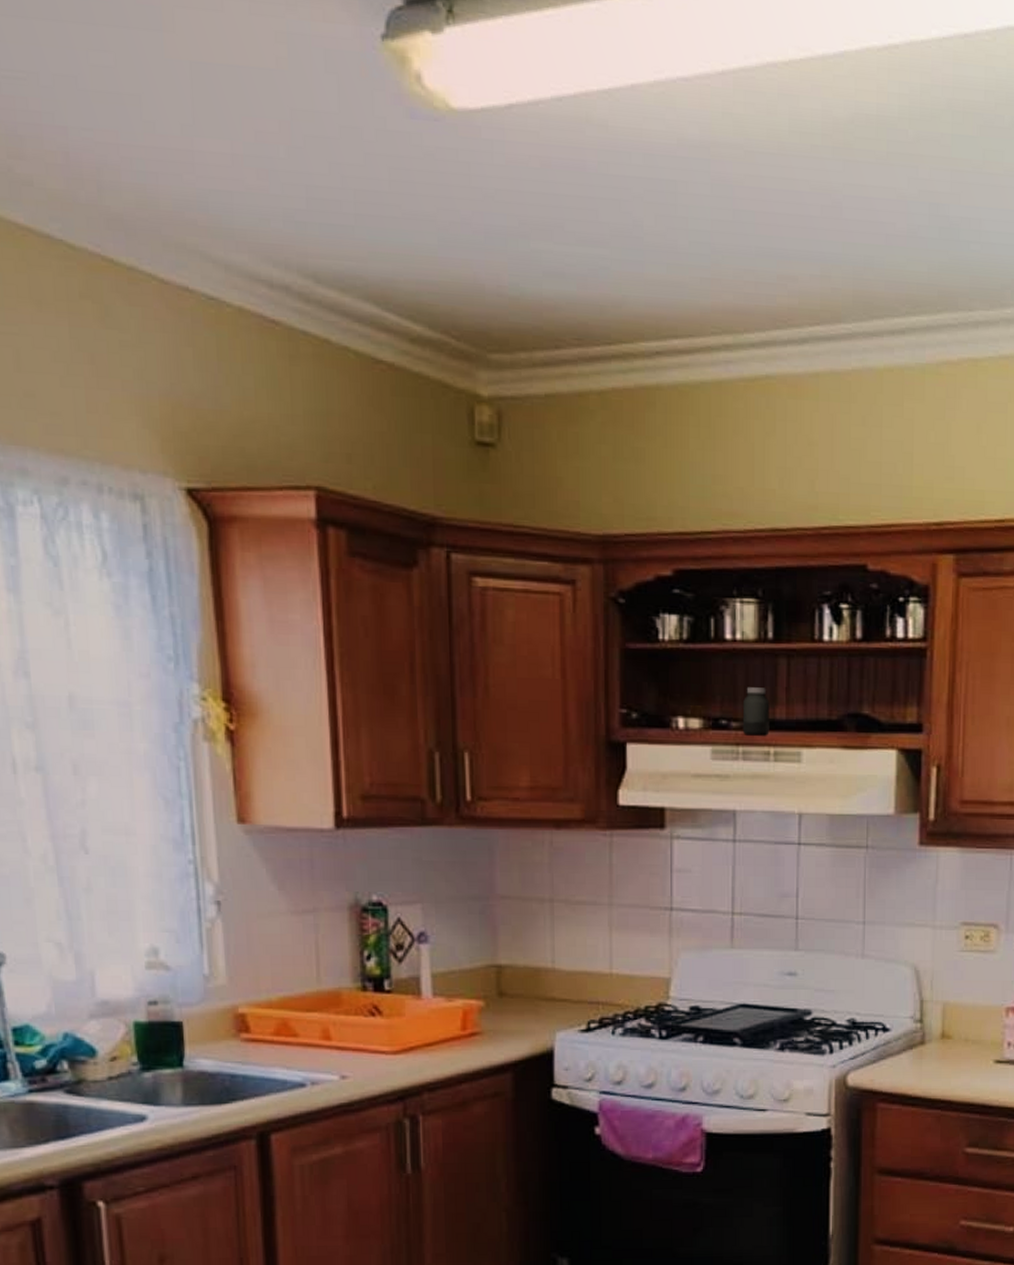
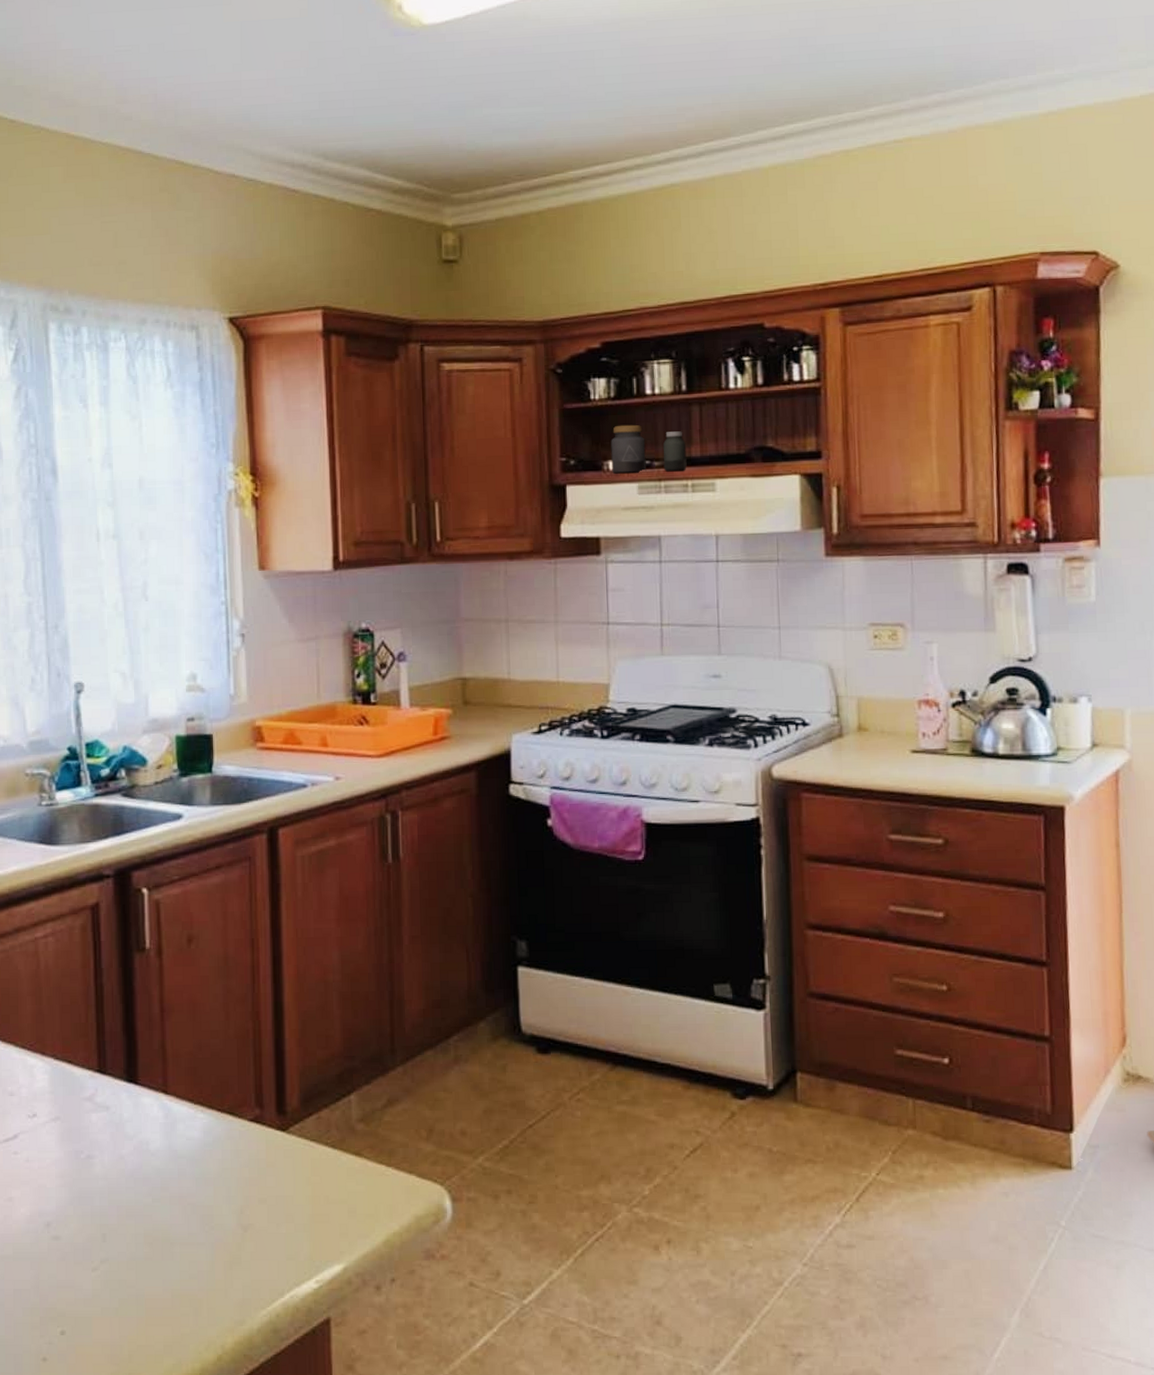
jar: none [681,674,722,736] -> present [611,424,647,475]

